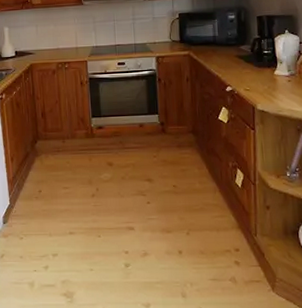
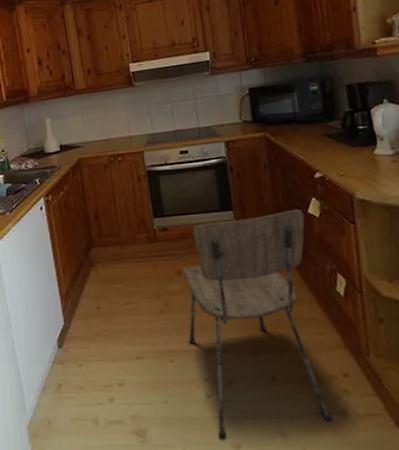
dining chair: none [113,115,224,301] -> present [182,208,333,441]

